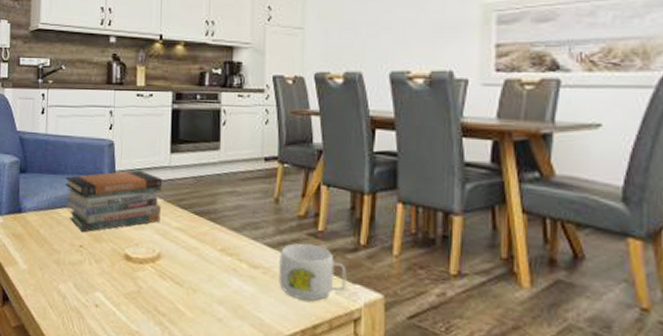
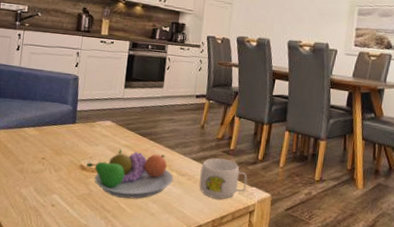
book stack: present [64,170,162,233] -> none [31,99,116,148]
fruit bowl: none [132,232,244,299] -> present [86,148,174,199]

